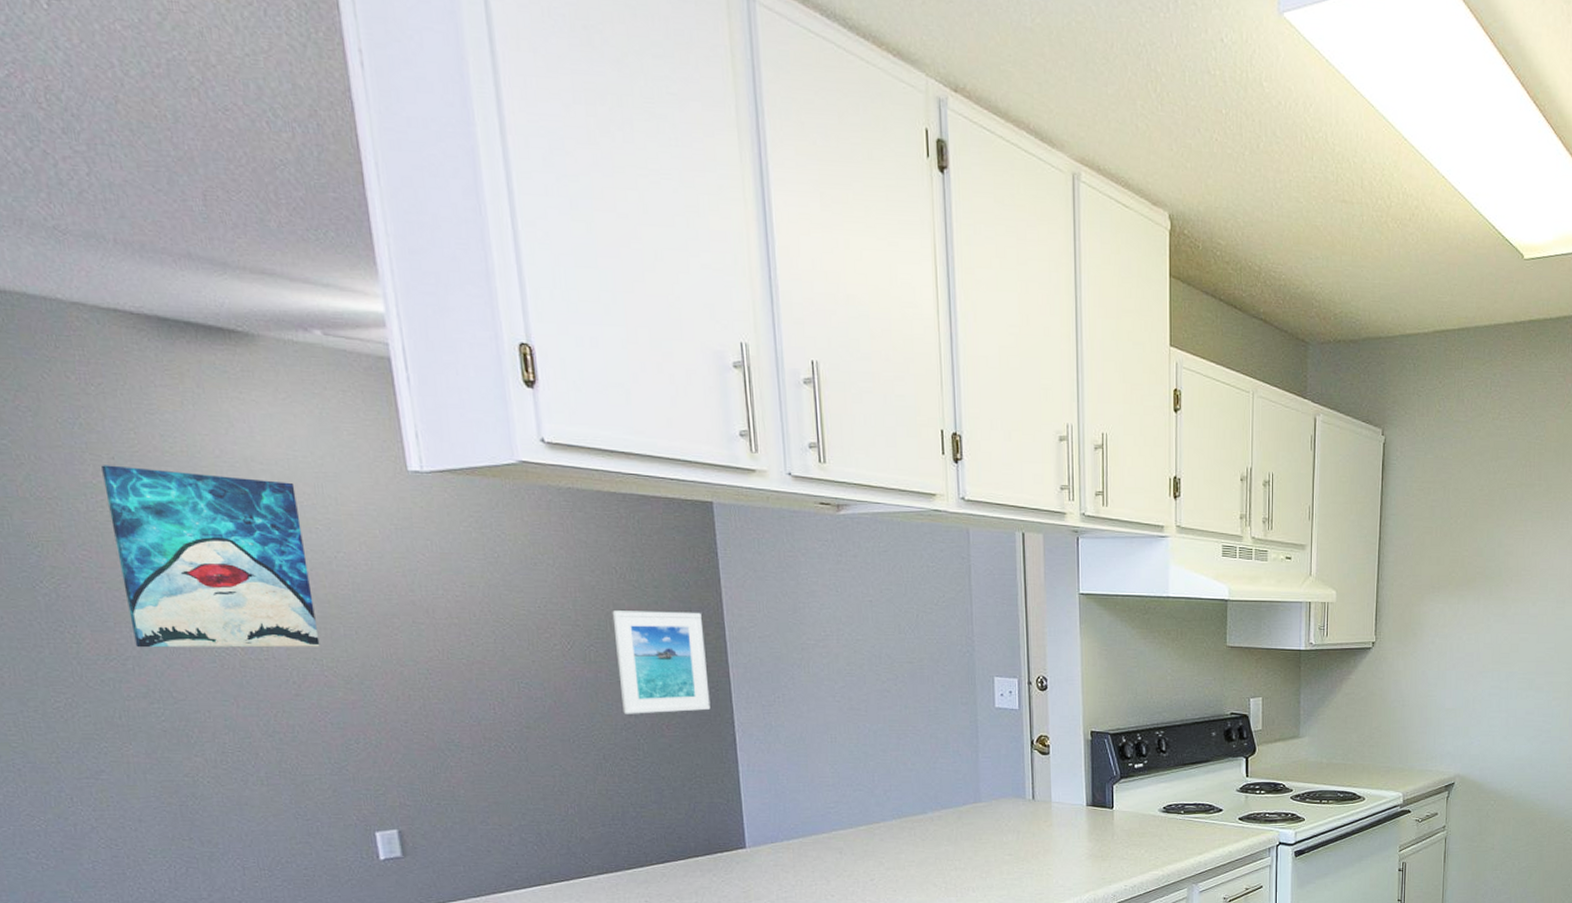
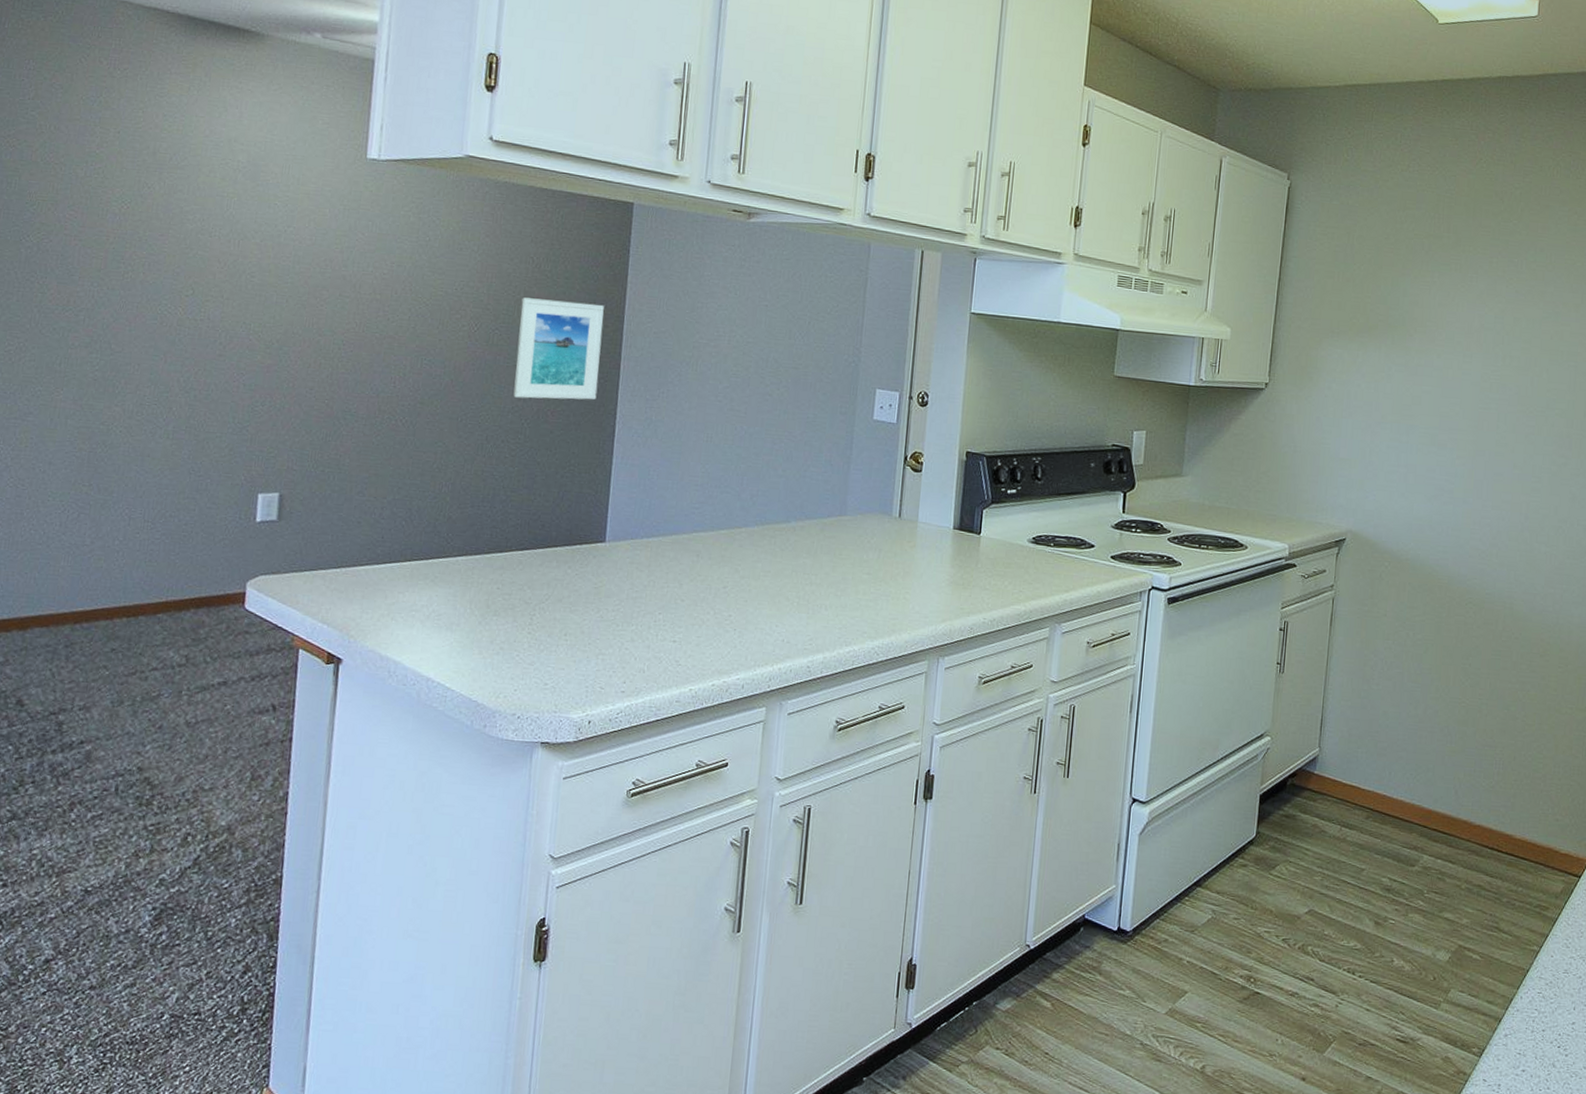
wall art: present [101,465,320,648] -> none [92,137,266,312]

